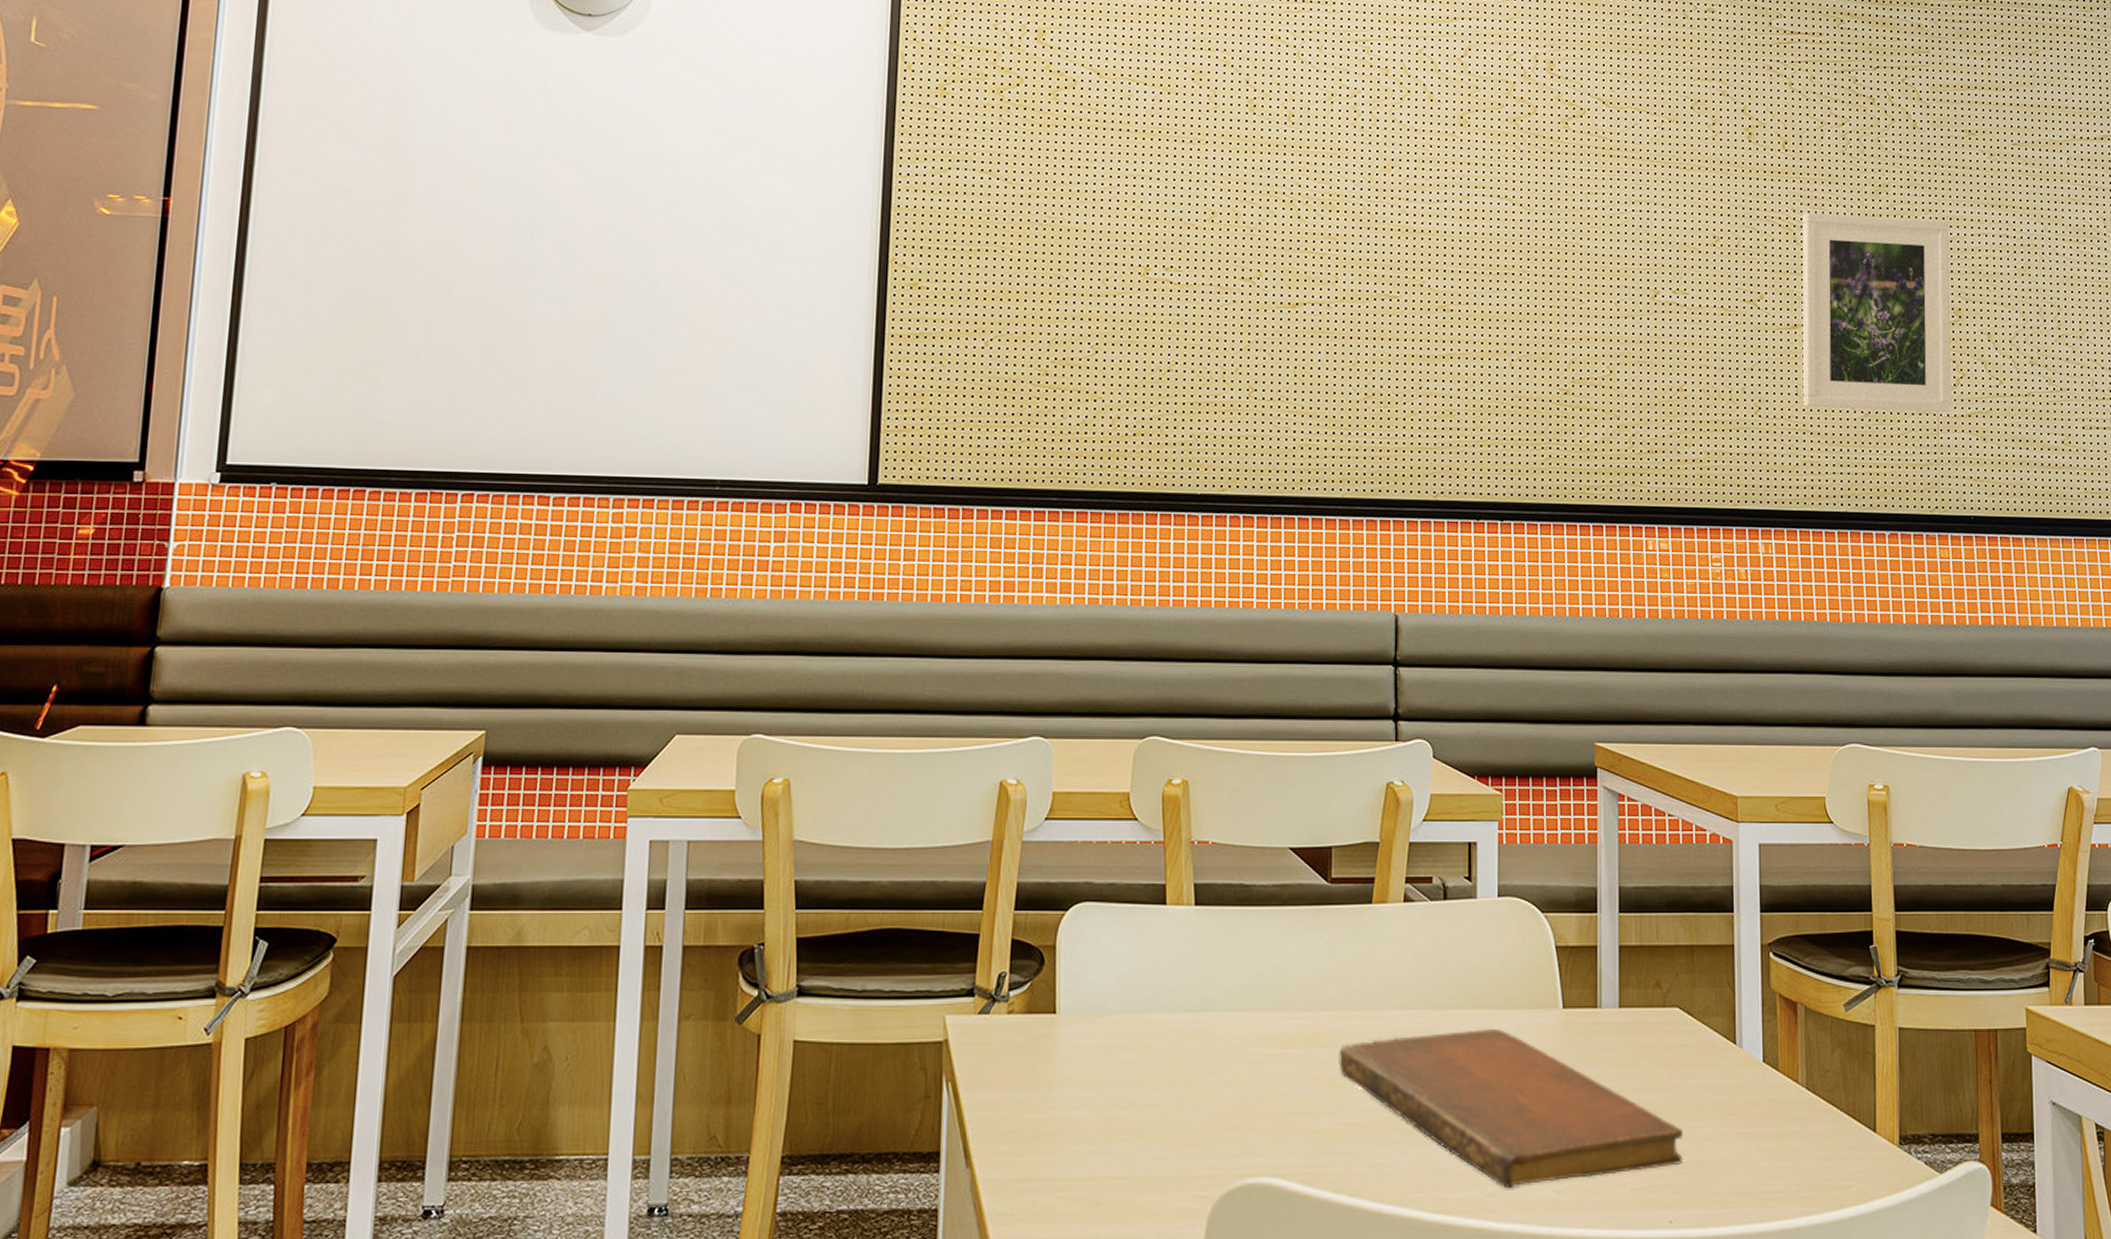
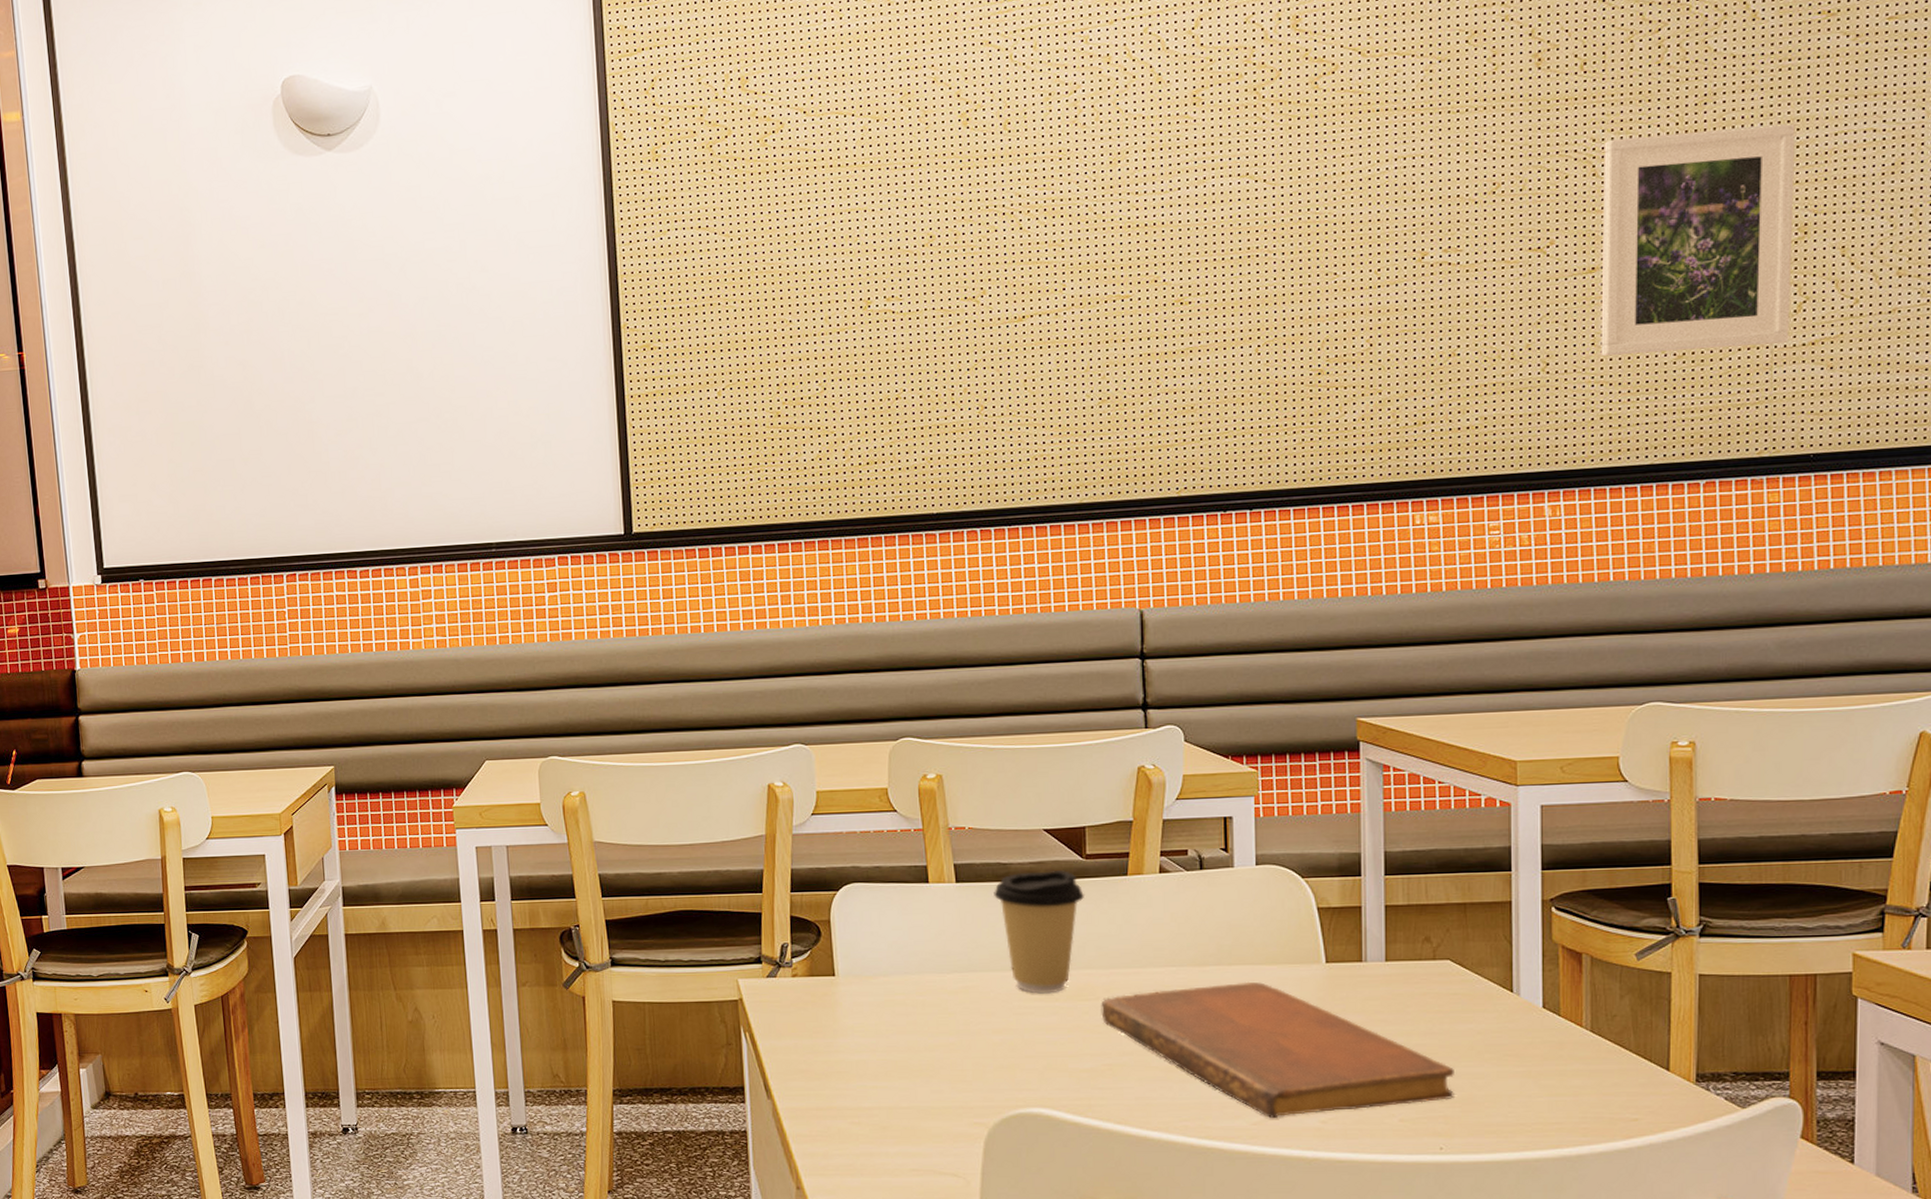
coffee cup: none [1234,894,1329,1039] -> present [994,869,1085,994]

